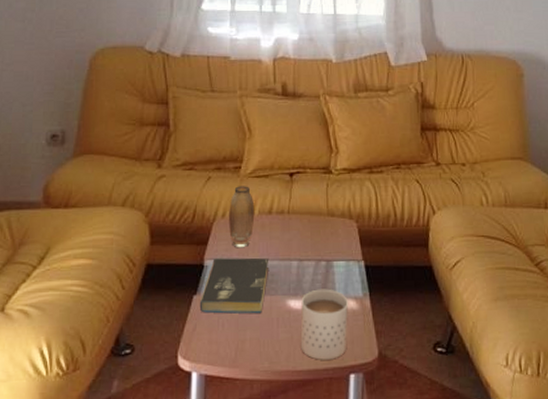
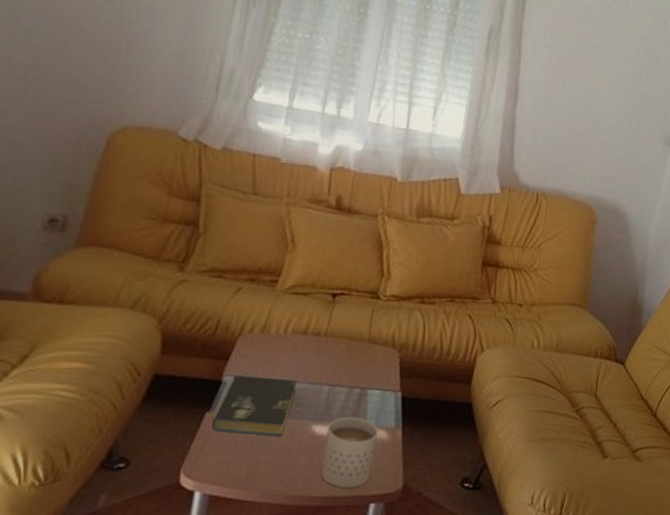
vase: present [229,186,255,247] -> none [255,301,289,366]

